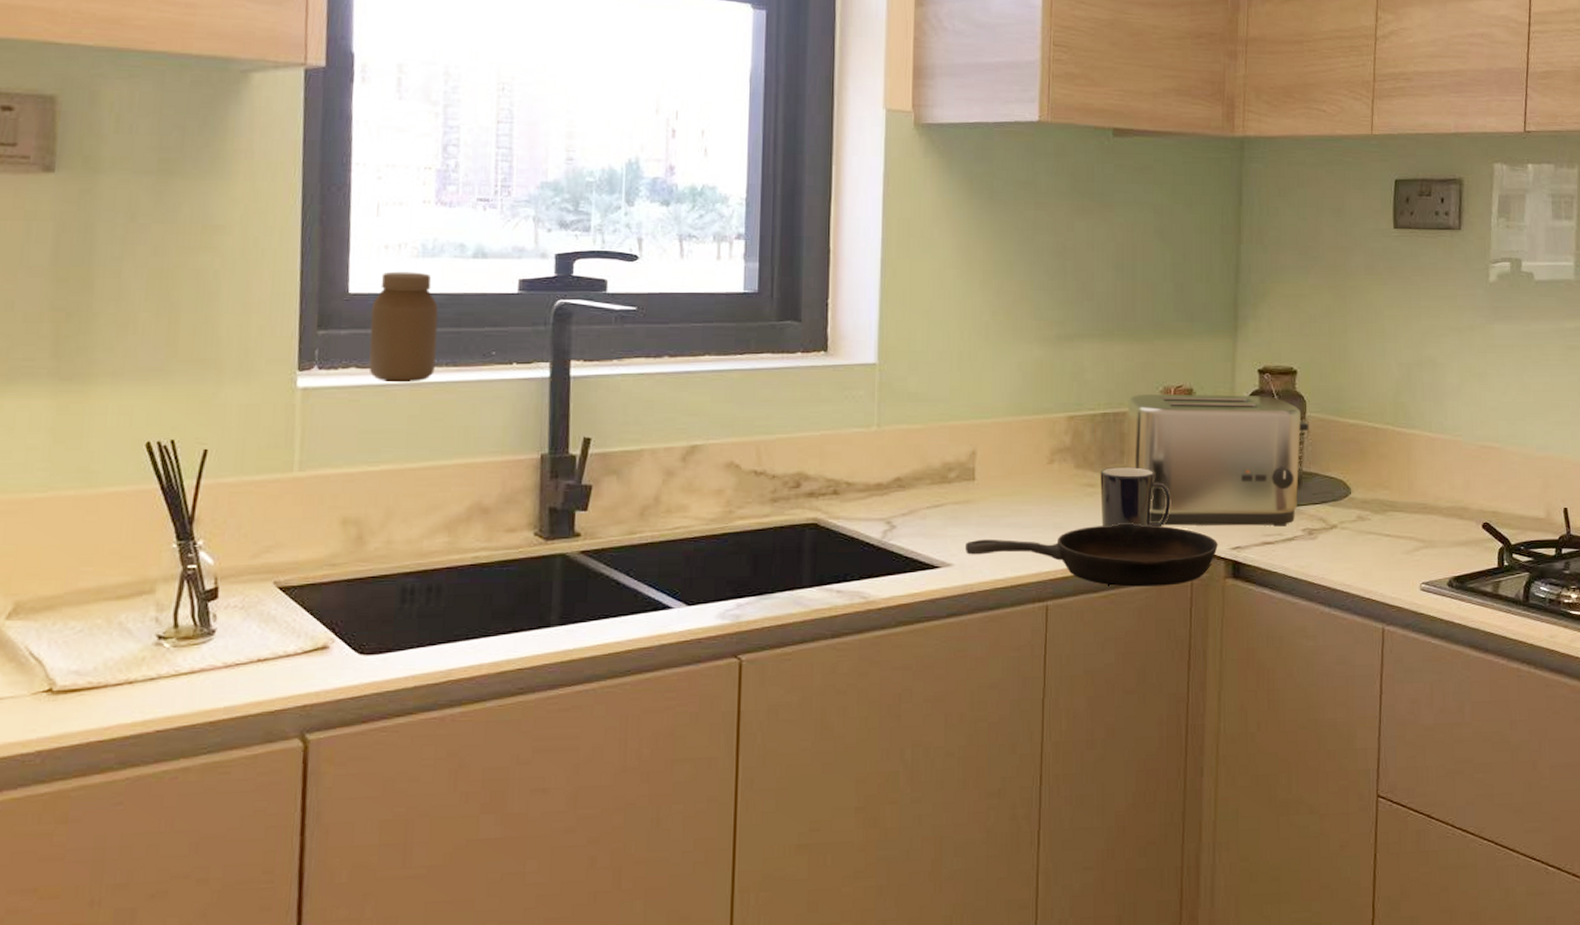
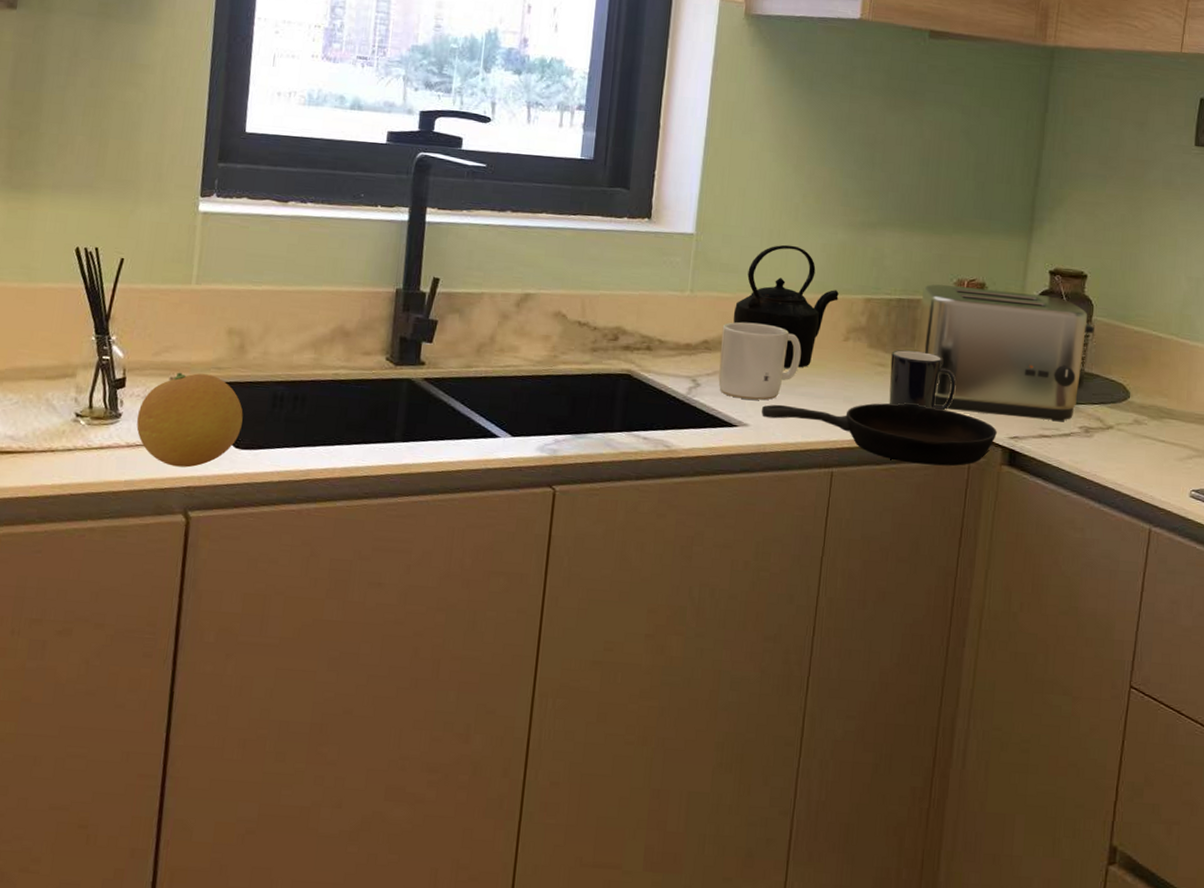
fruit: none [234,573,367,684] -> present [136,372,243,468]
jar: present [369,271,439,383] -> none [258,116,319,216]
mug: none [914,453,1004,537] -> present [718,322,802,401]
kettle: none [926,366,1039,499] -> present [733,244,839,368]

